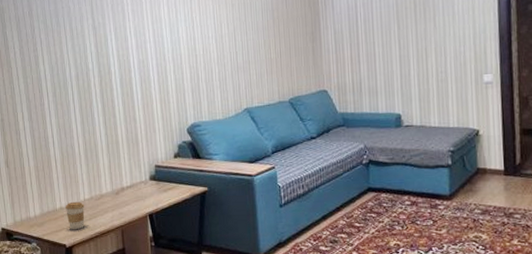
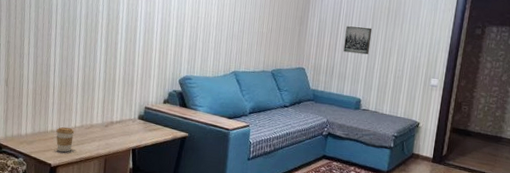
wall art: none [367,29,401,63] -> present [343,26,373,55]

